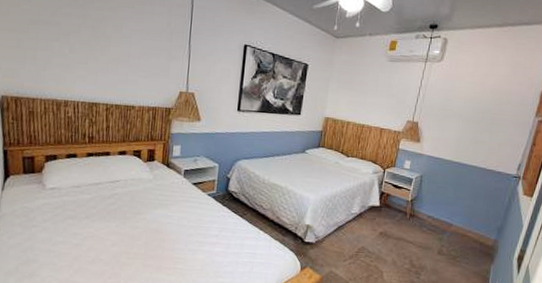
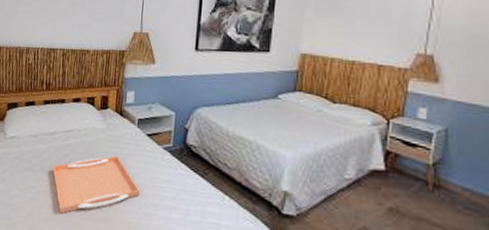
serving tray: none [98,203,187,256] -> present [52,156,140,214]

